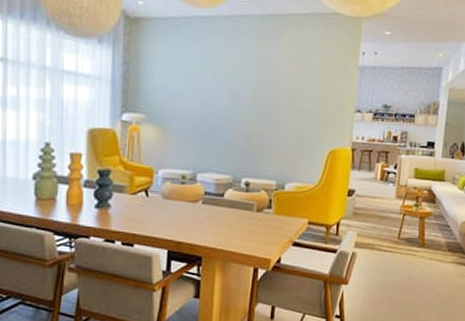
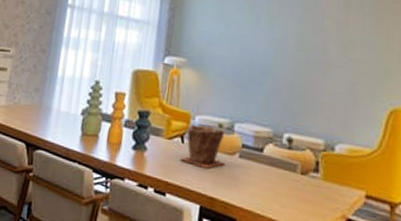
plant pot: none [146,178,190,217] -> present [181,124,225,169]

